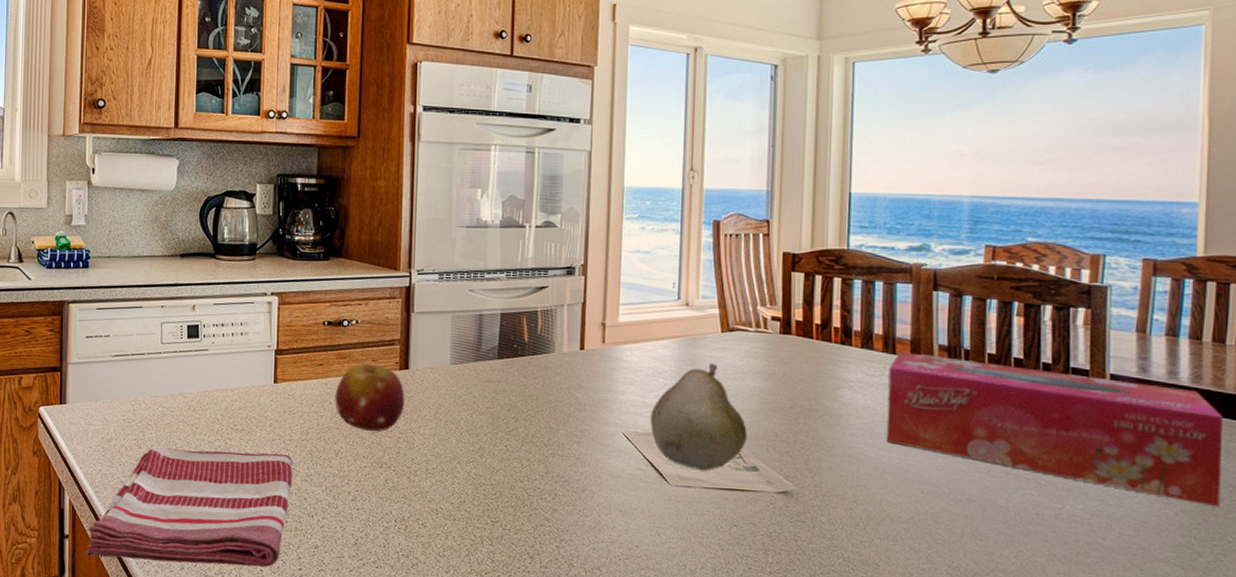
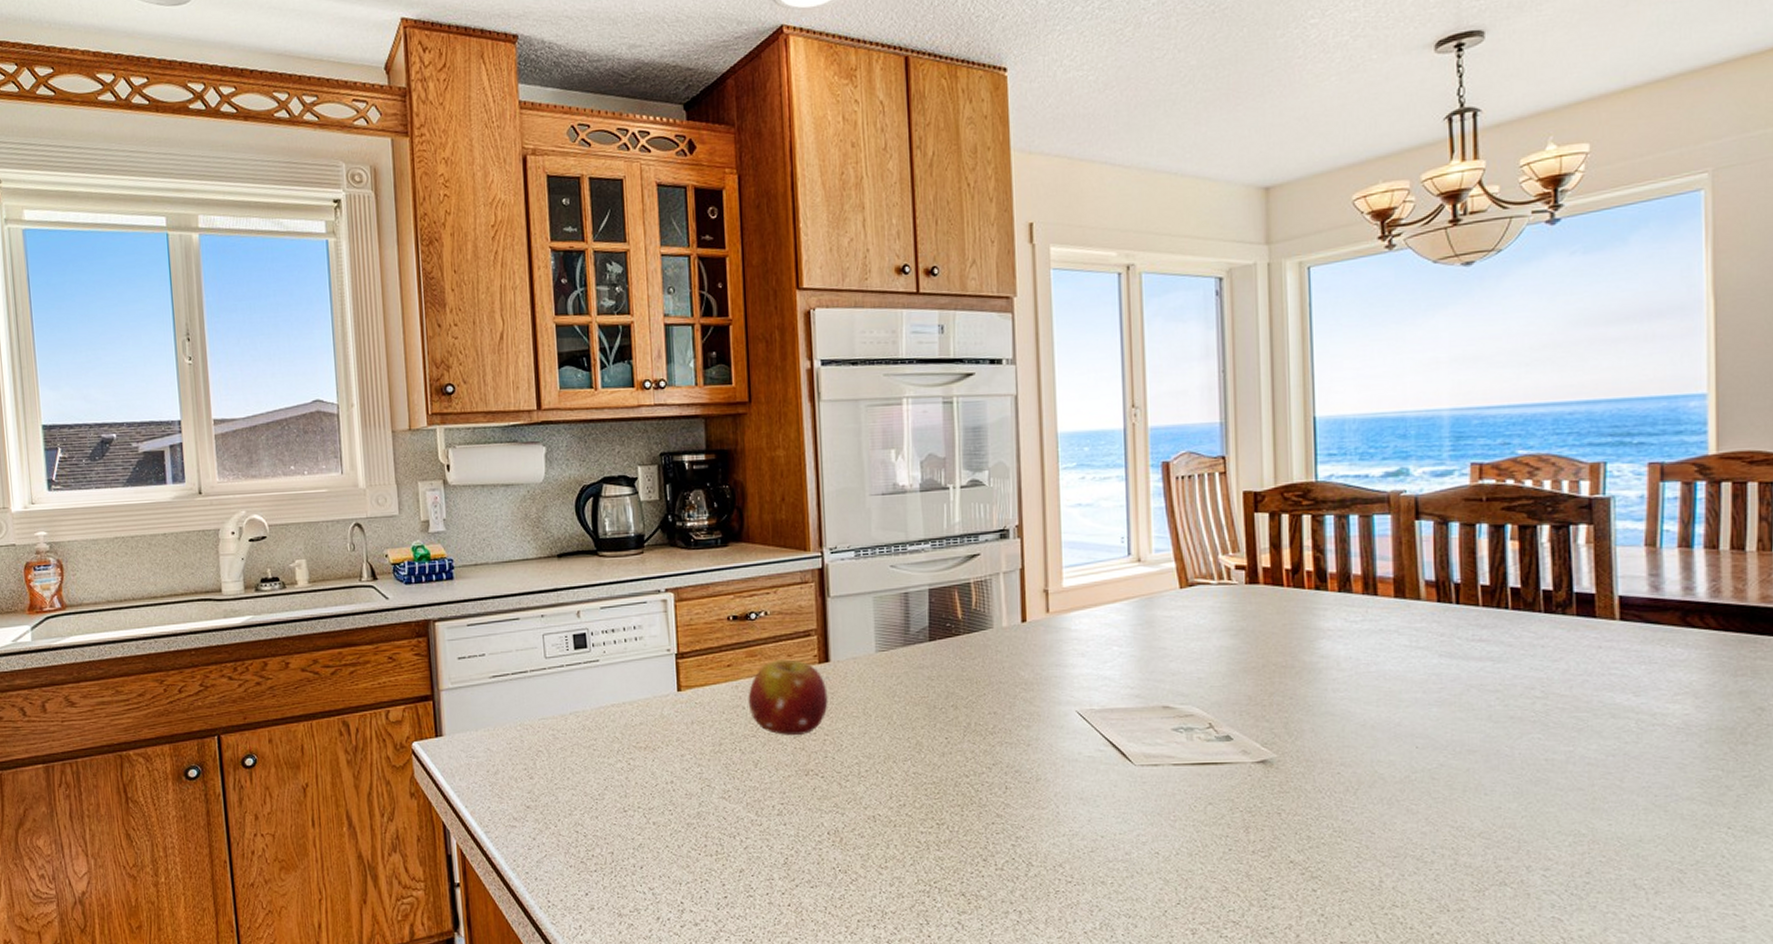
dish towel: present [85,445,292,567] -> none [480,770,708,905]
fruit: present [649,362,747,471] -> none [1106,623,1217,746]
tissue box: present [886,352,1223,507] -> none [1371,592,1748,734]

